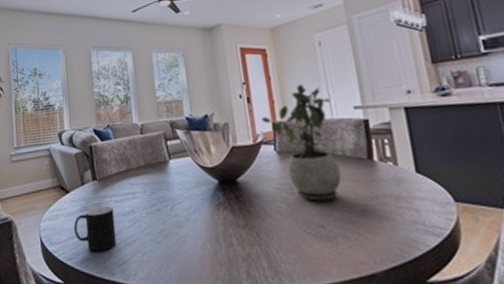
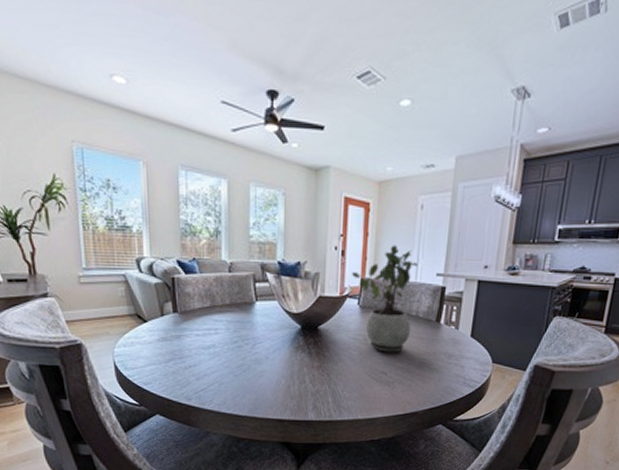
cup: present [74,205,116,252] -> none [152,337,195,379]

